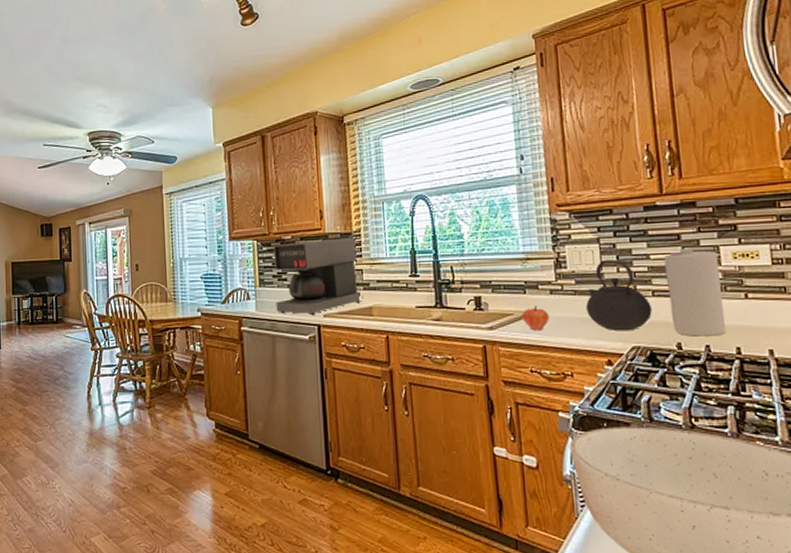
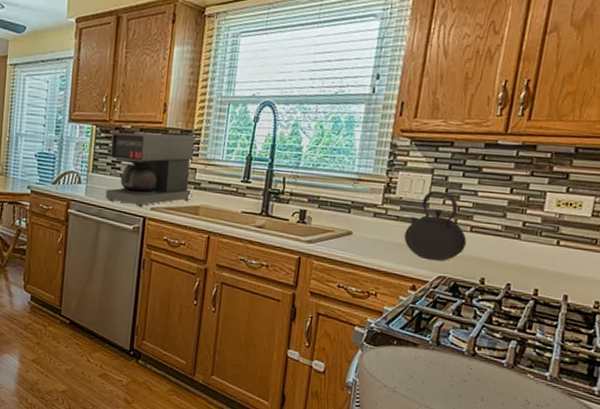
fruit: present [522,305,549,331] -> none [341,226,368,250]
paper towel holder: present [664,248,725,337] -> none [482,189,543,277]

